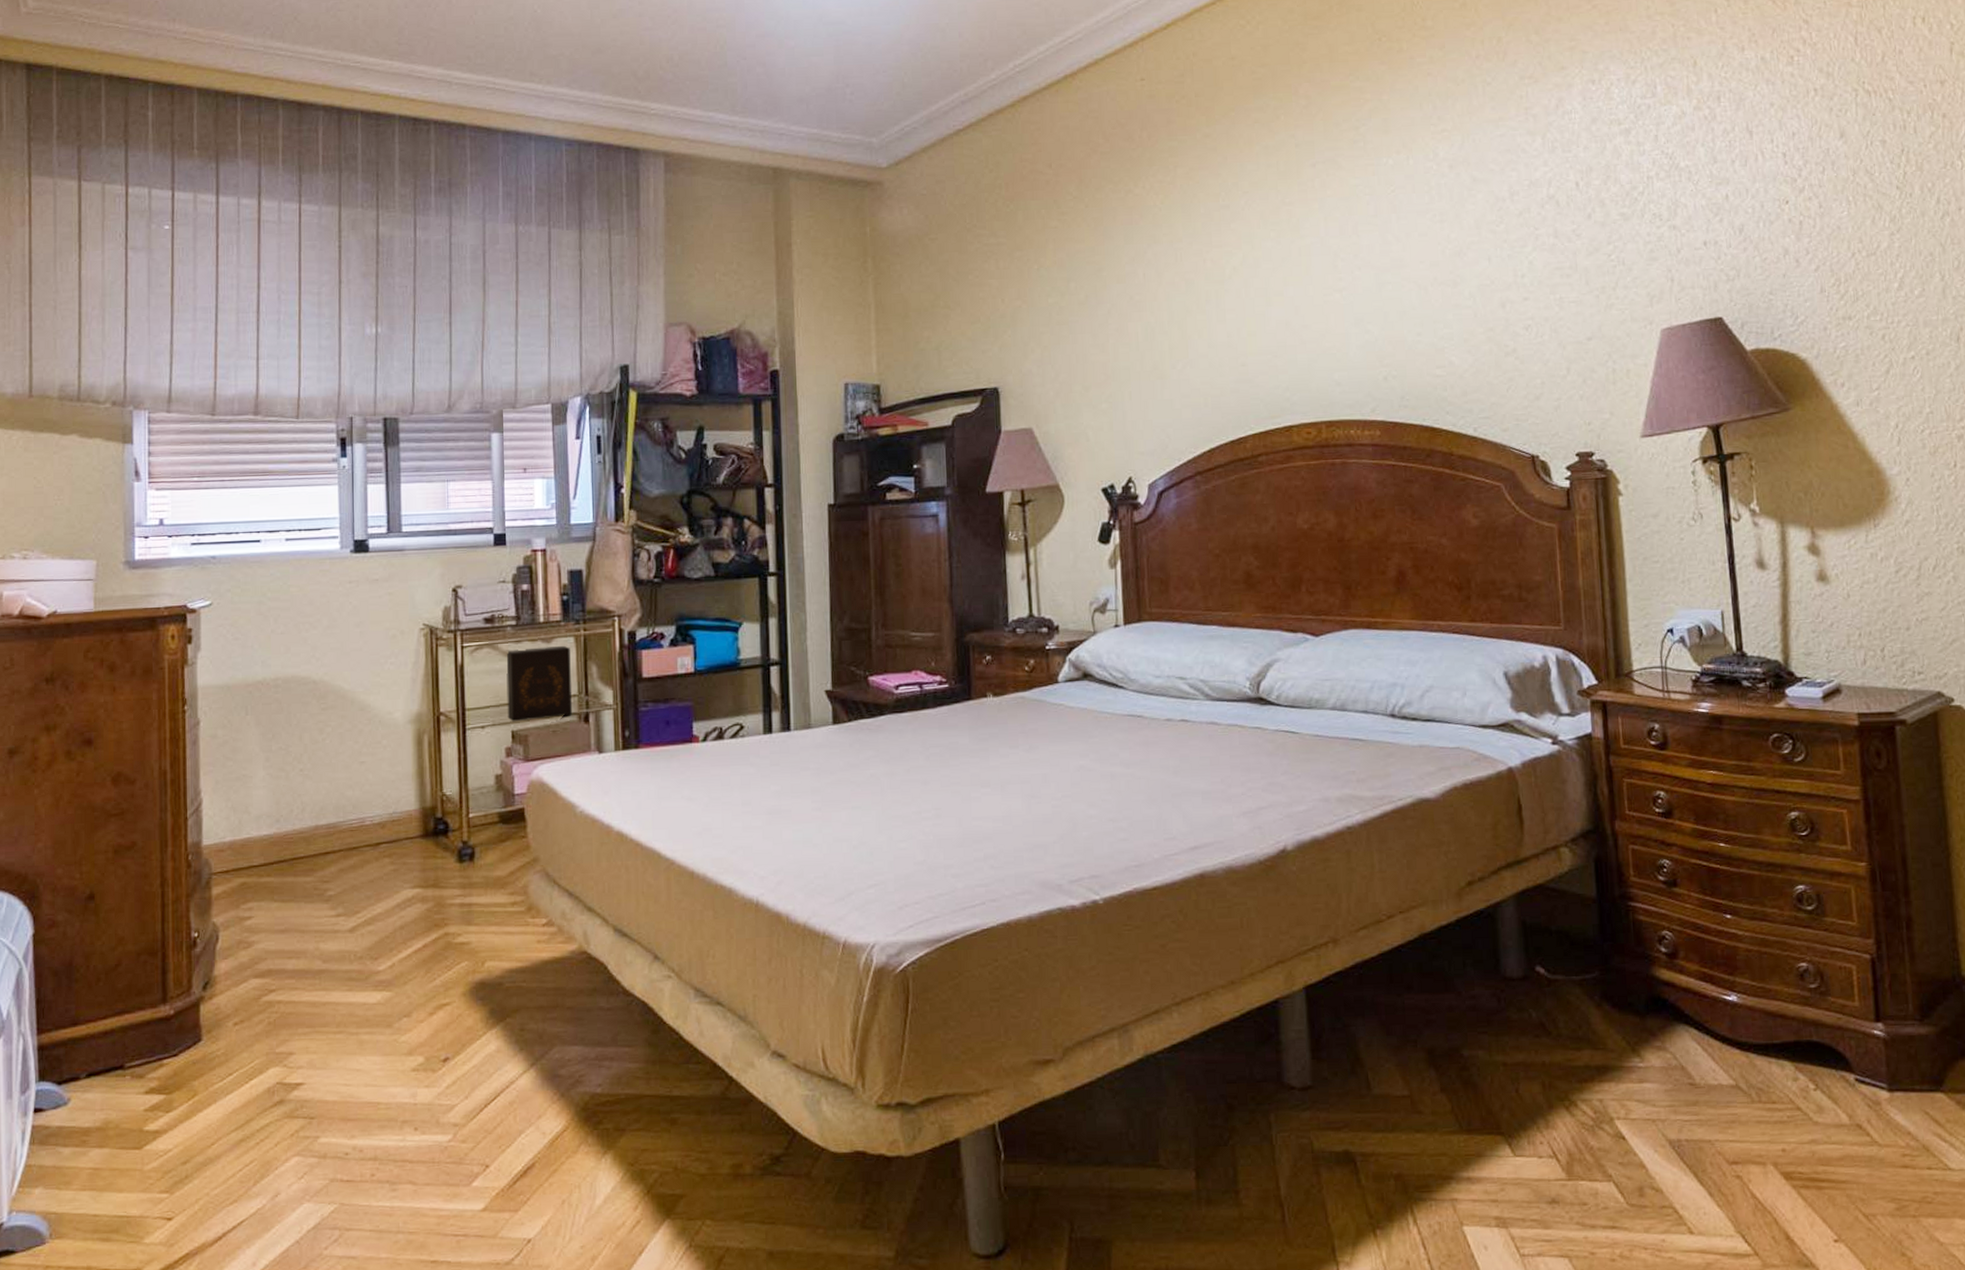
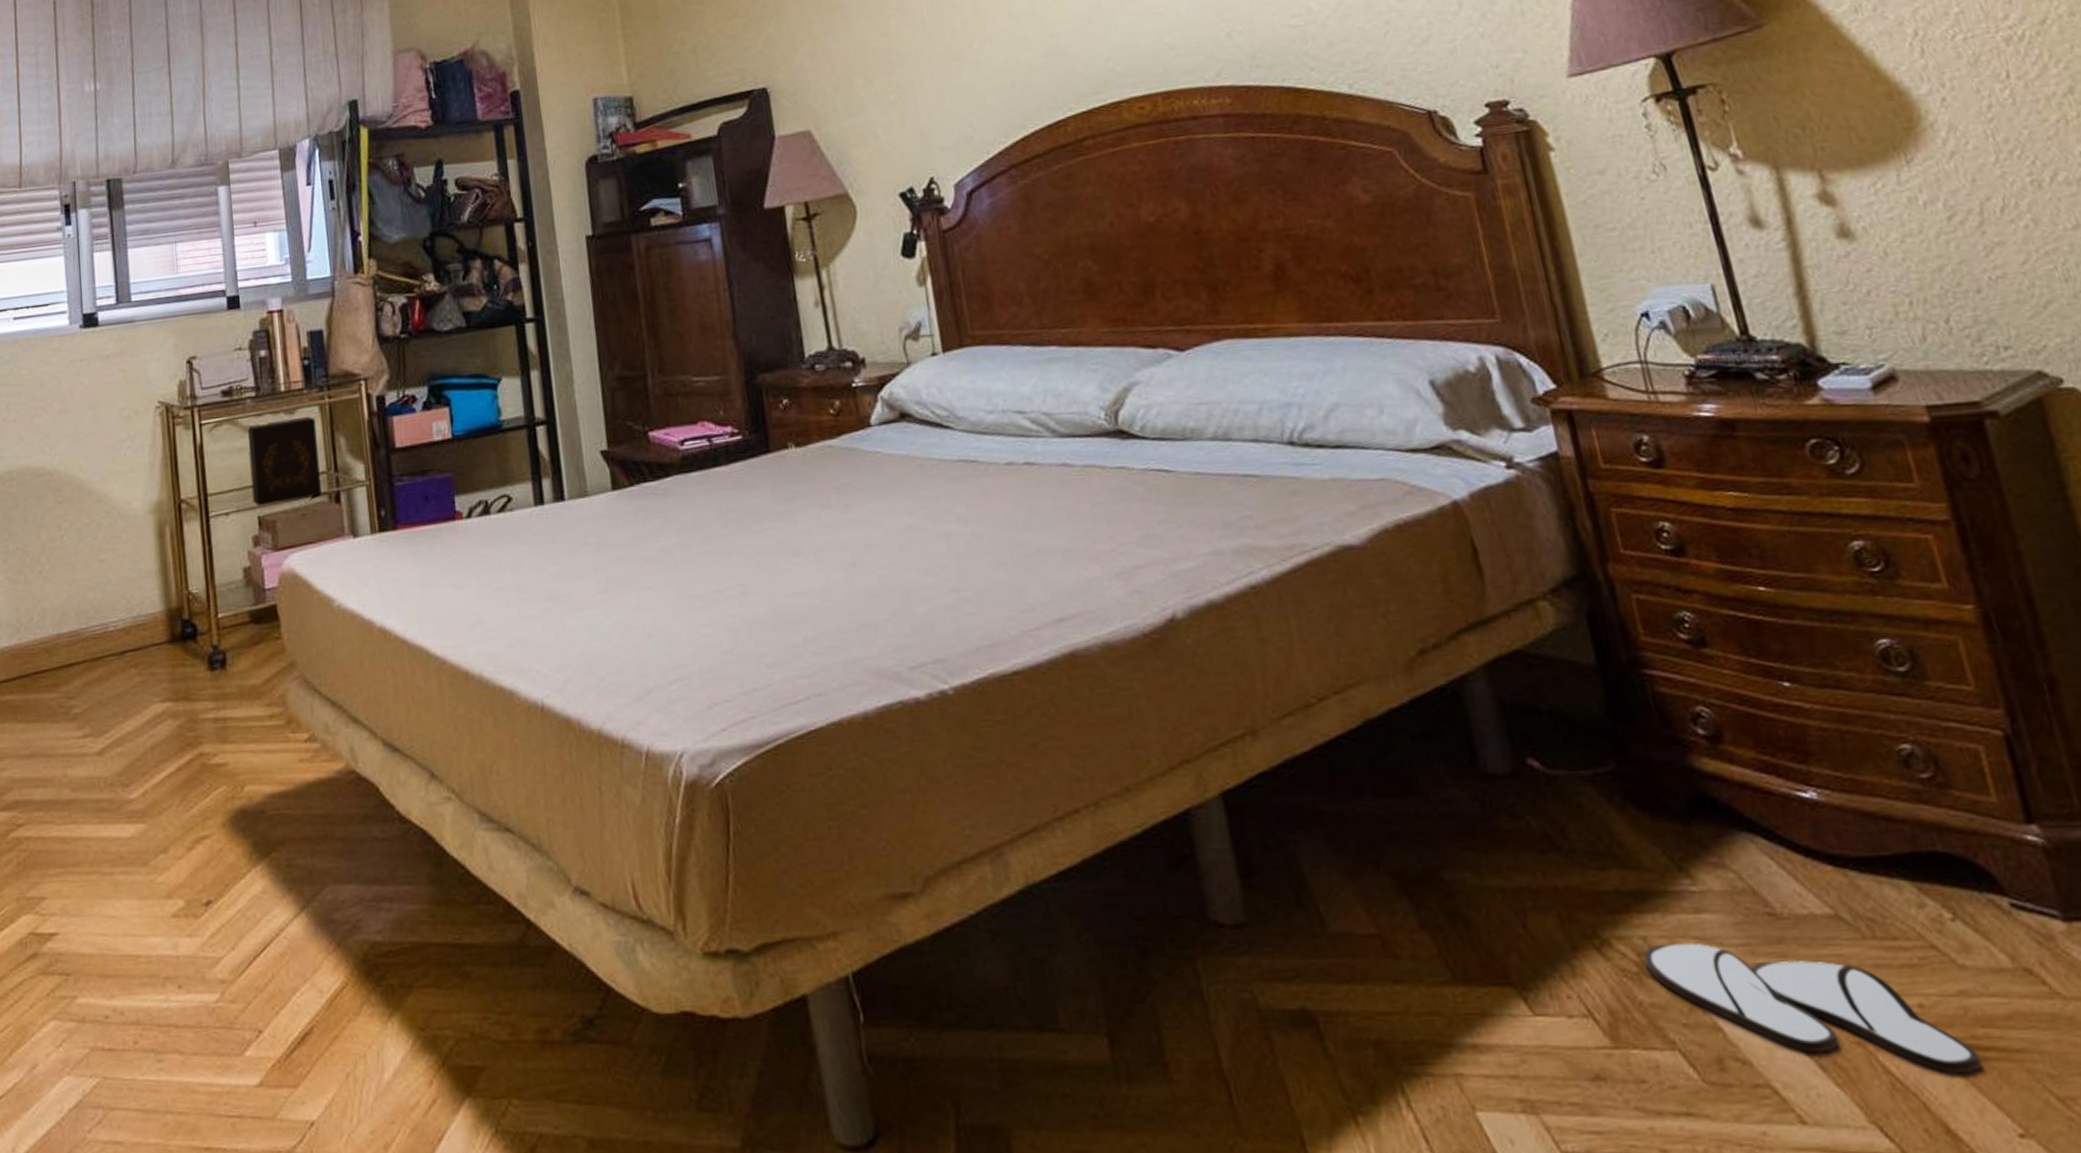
slippers: none [1599,1104,1818,1197] -> present [1643,942,1982,1072]

